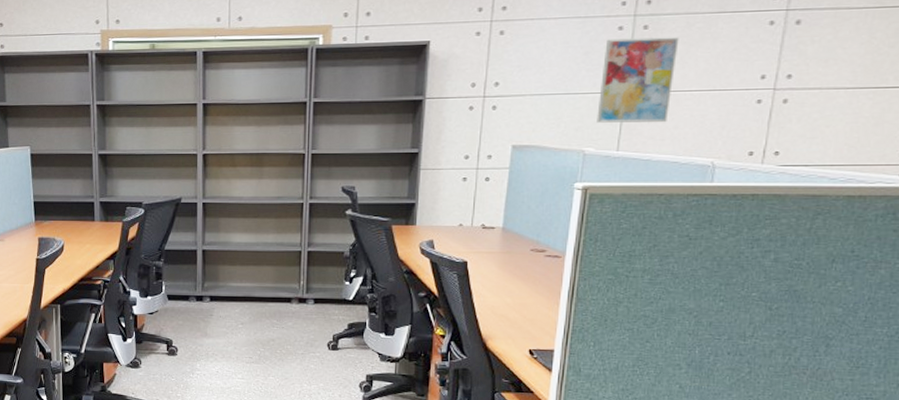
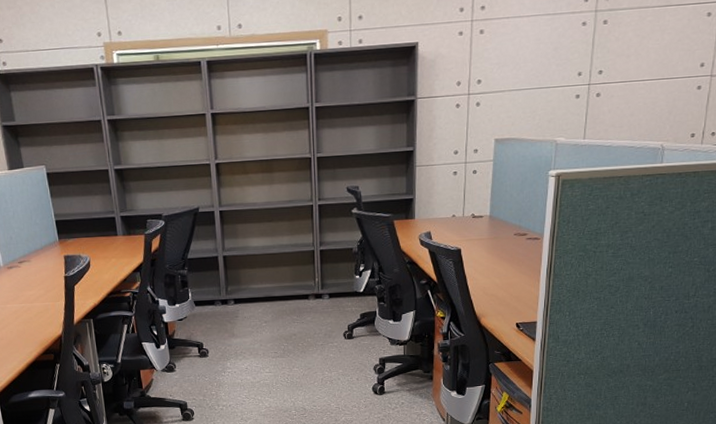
wall art: present [597,37,679,123] -> none [566,30,633,114]

